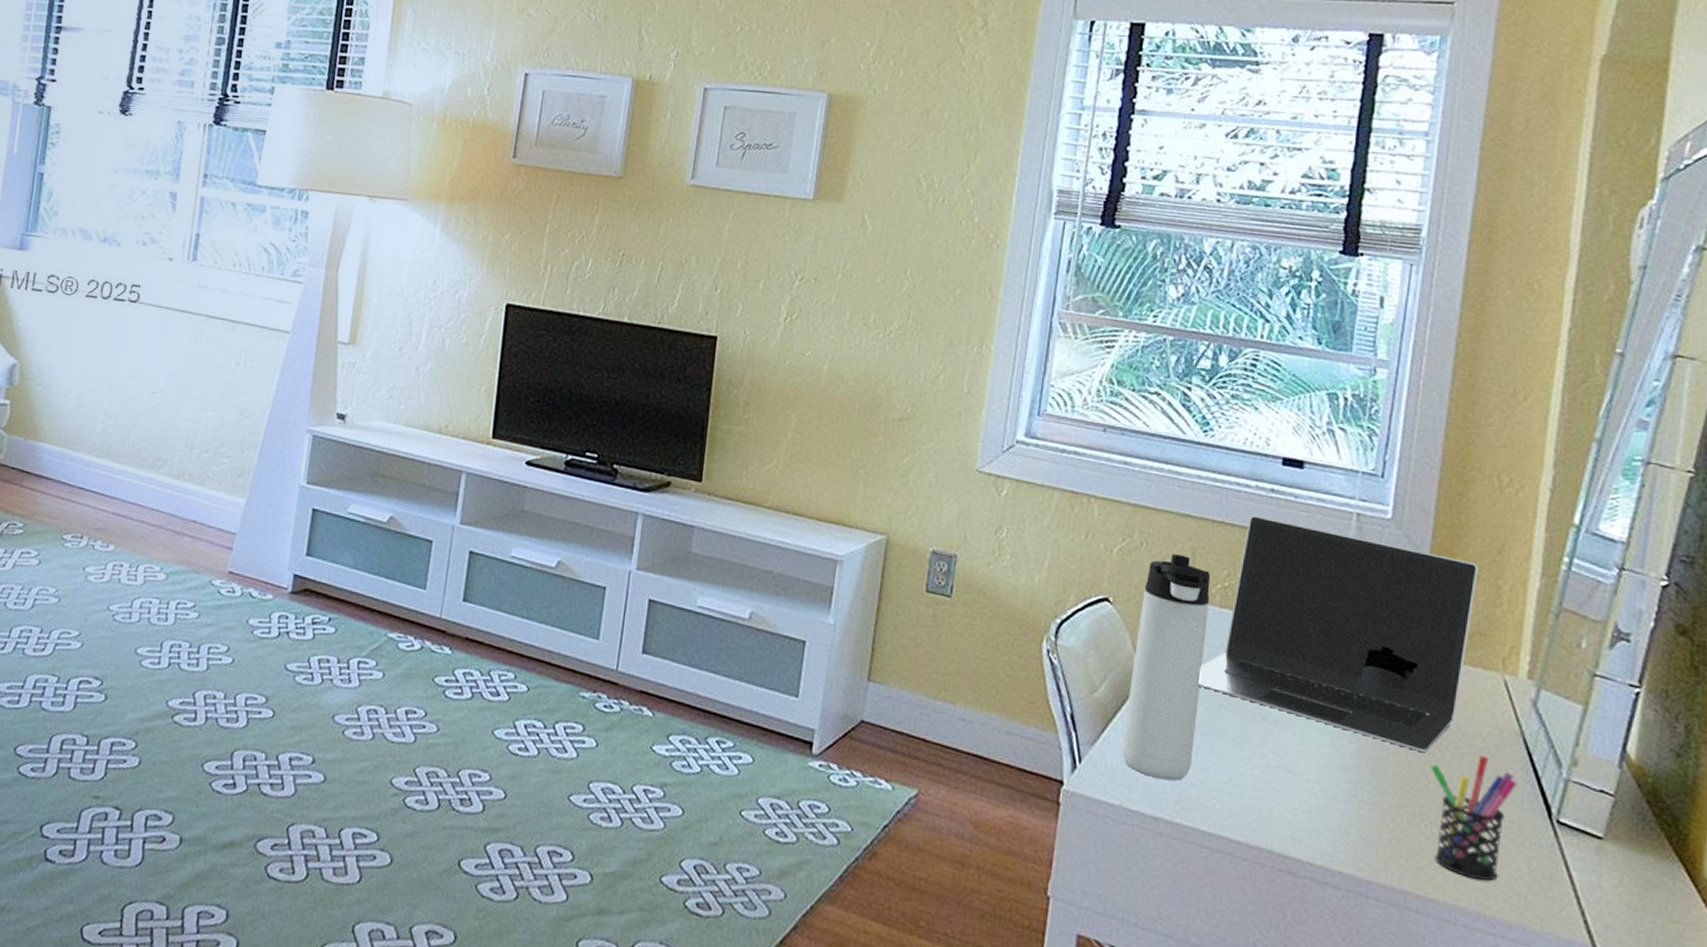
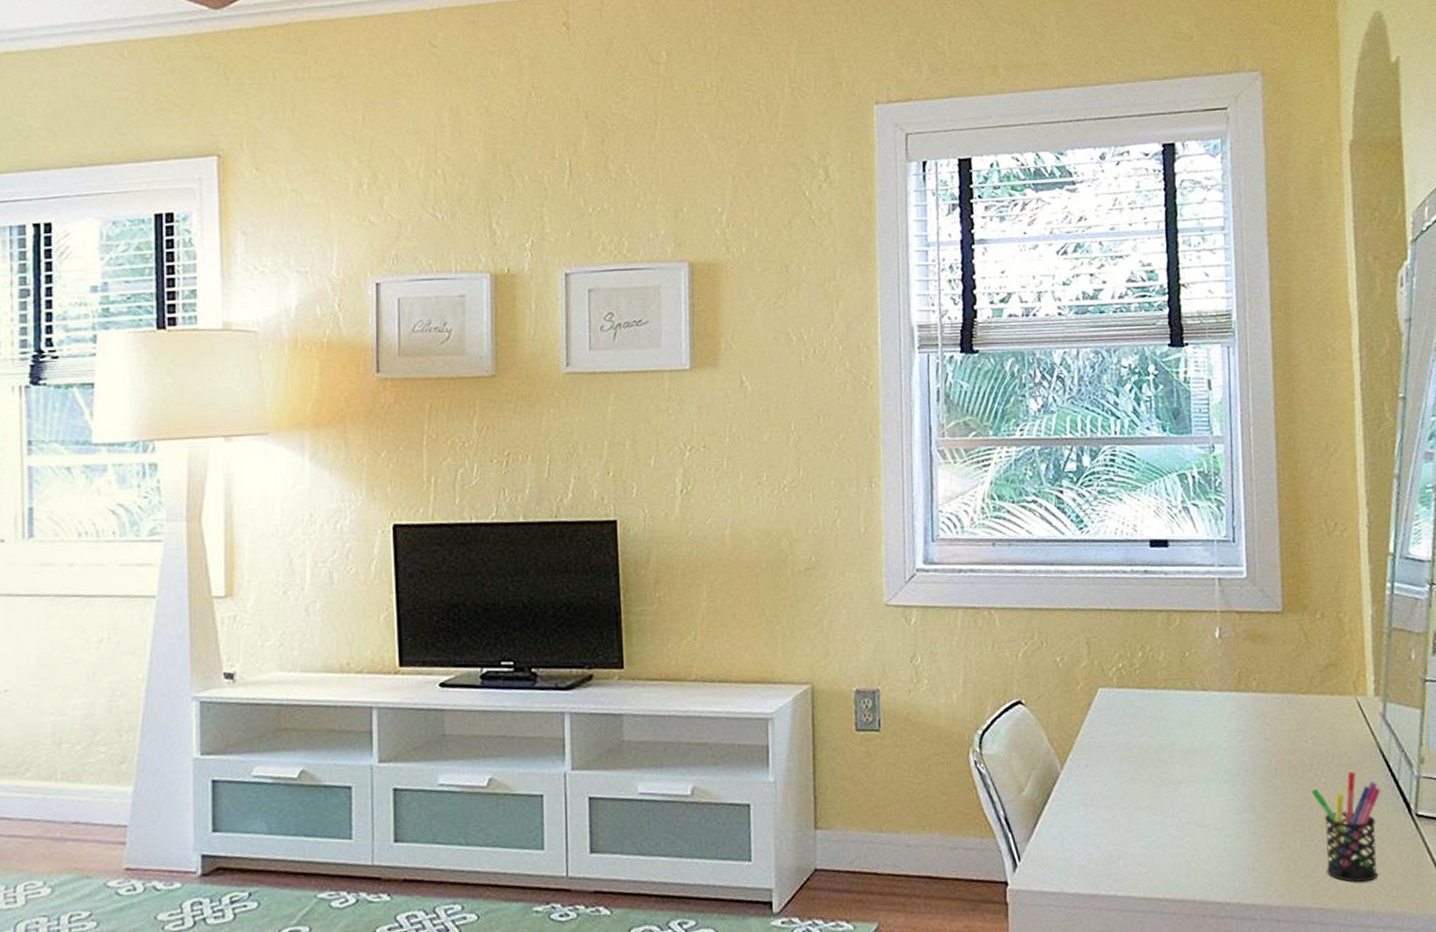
thermos bottle: present [1121,554,1211,781] -> none [1050,647,1116,859]
laptop: present [1199,515,1478,752] -> none [1109,597,1325,781]

